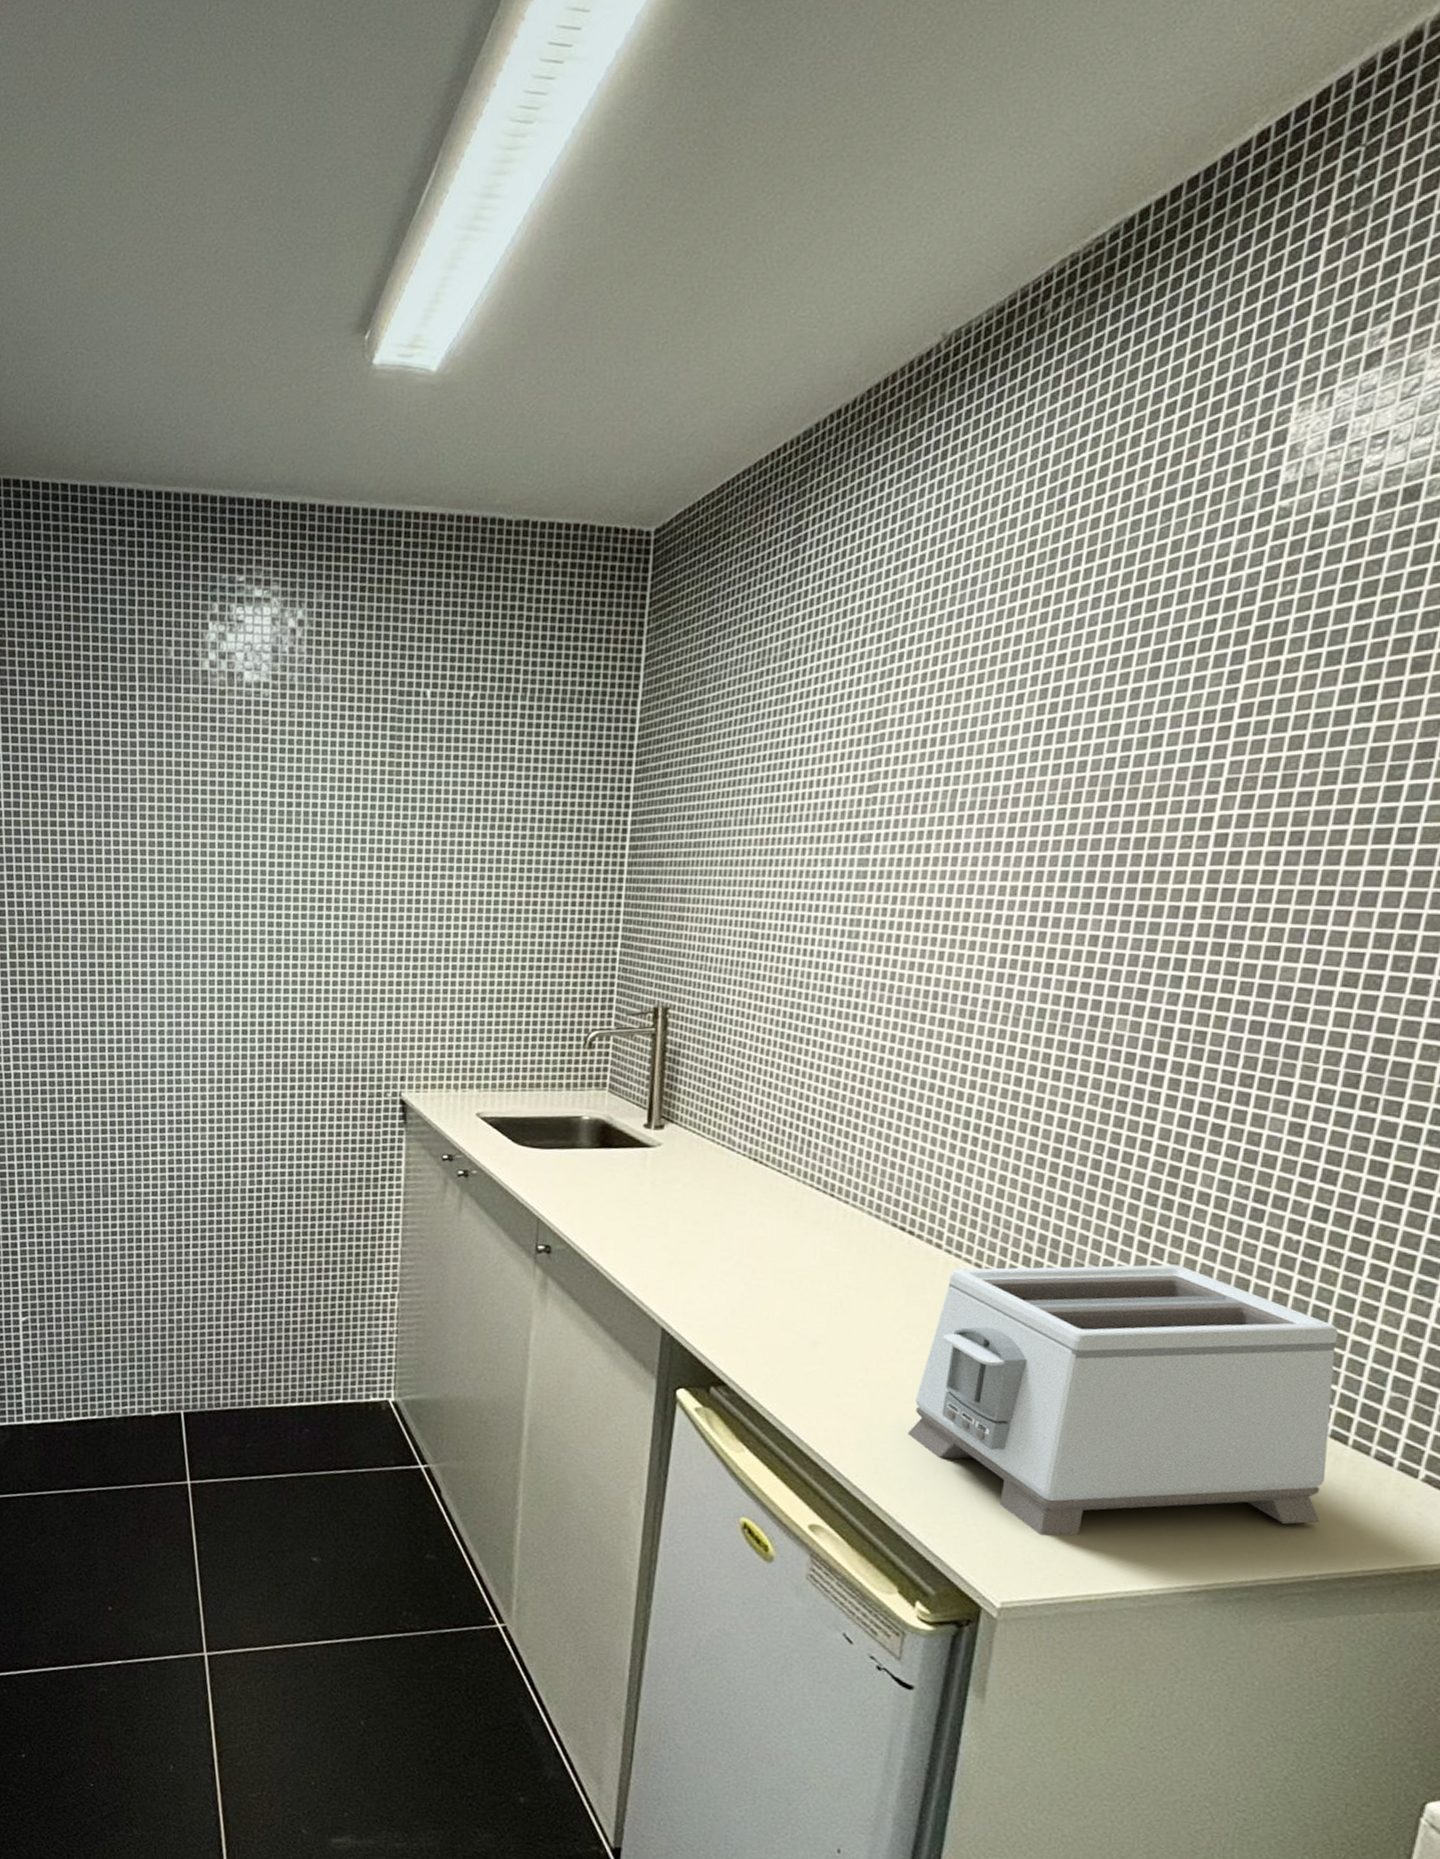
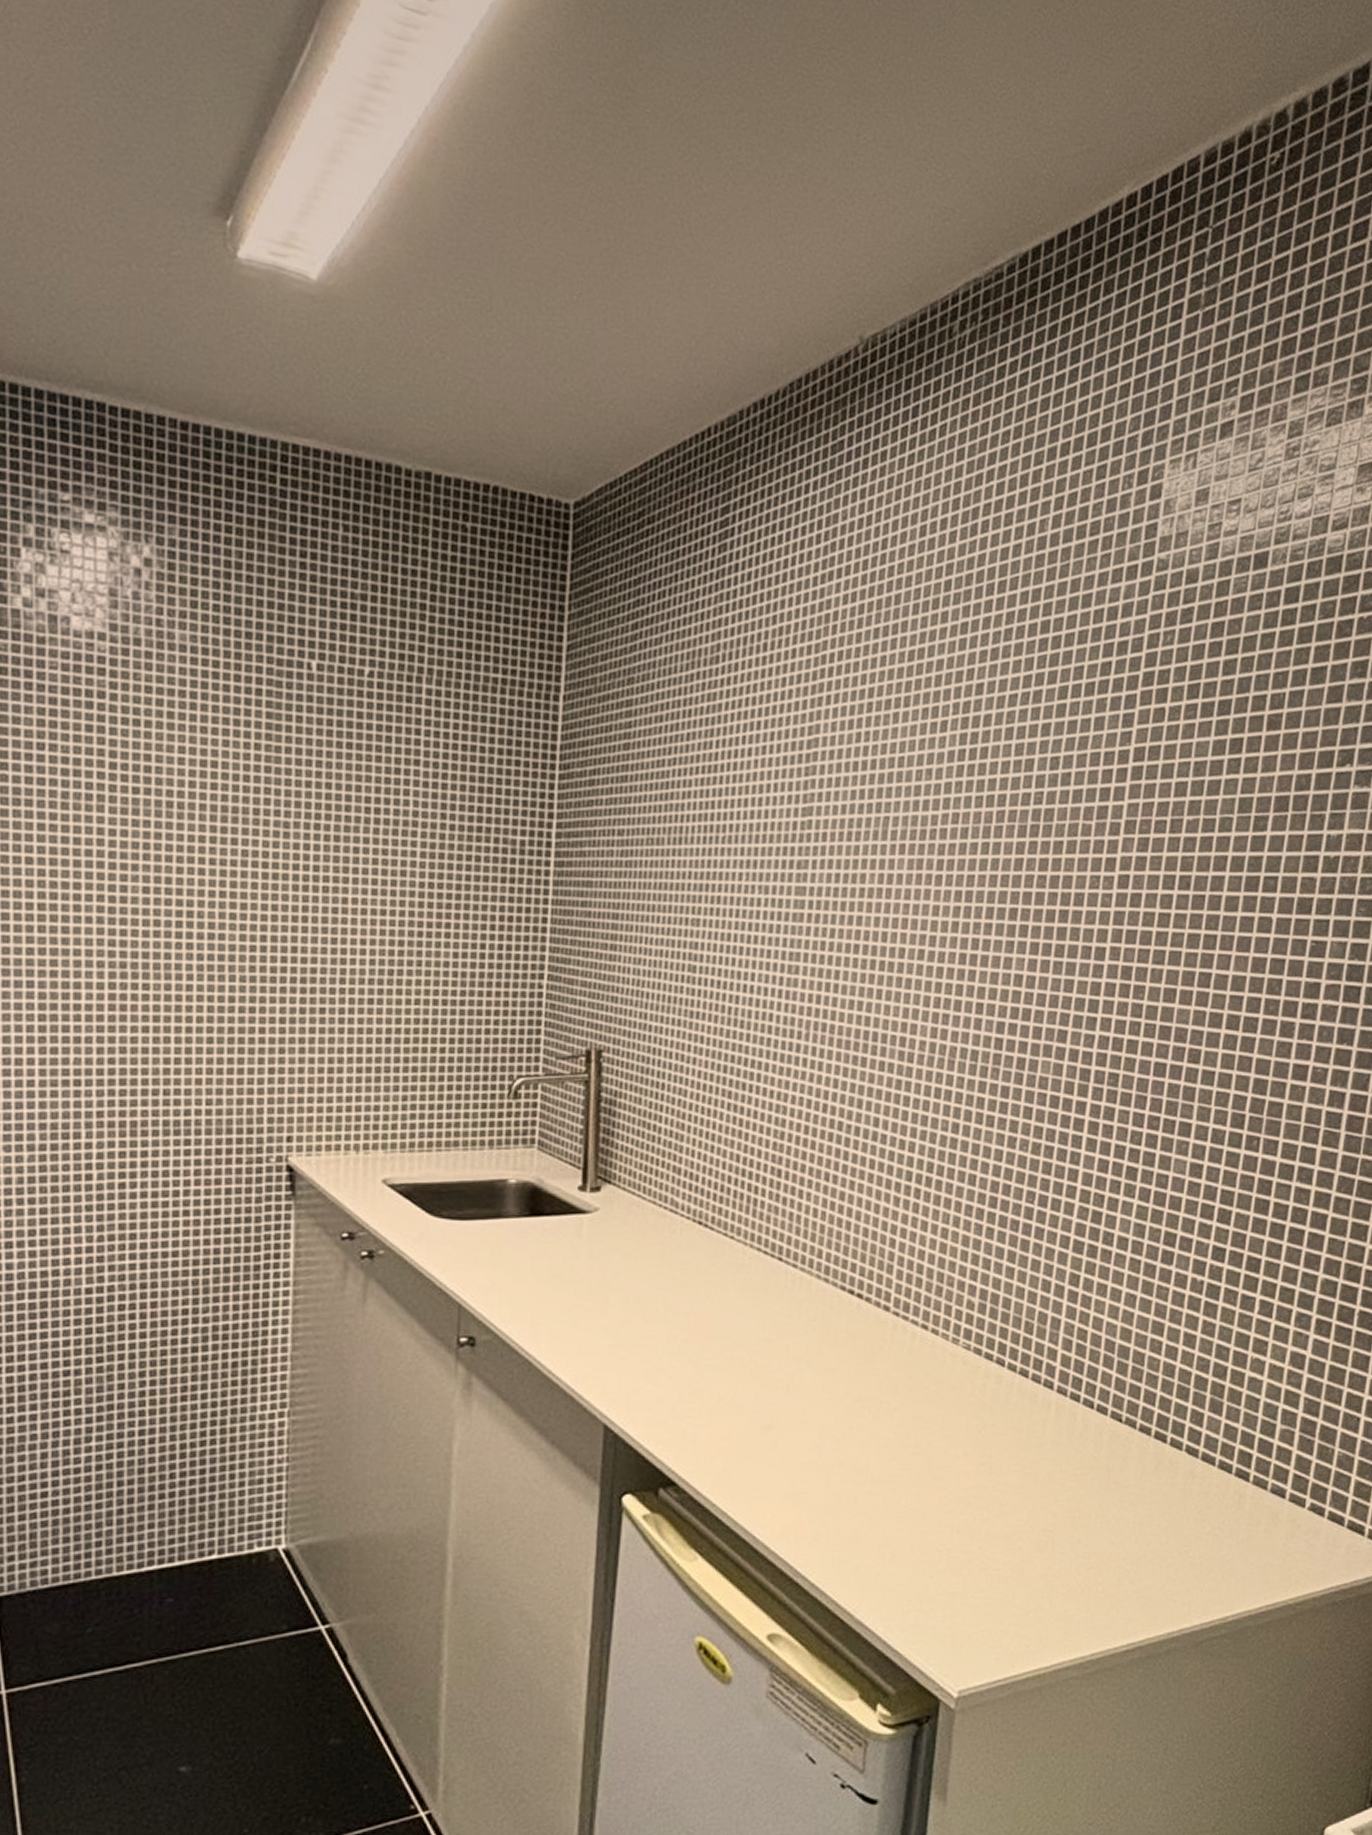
toaster: present [907,1264,1339,1536] -> none [862,1313,1238,1612]

